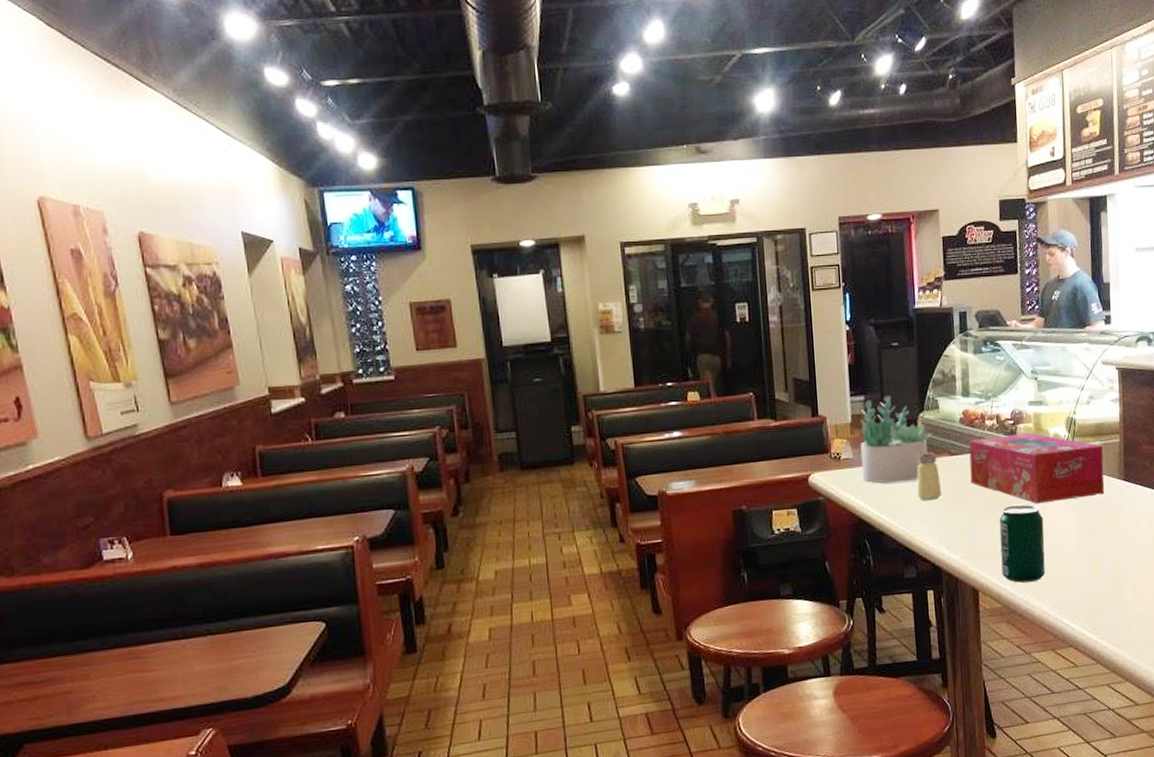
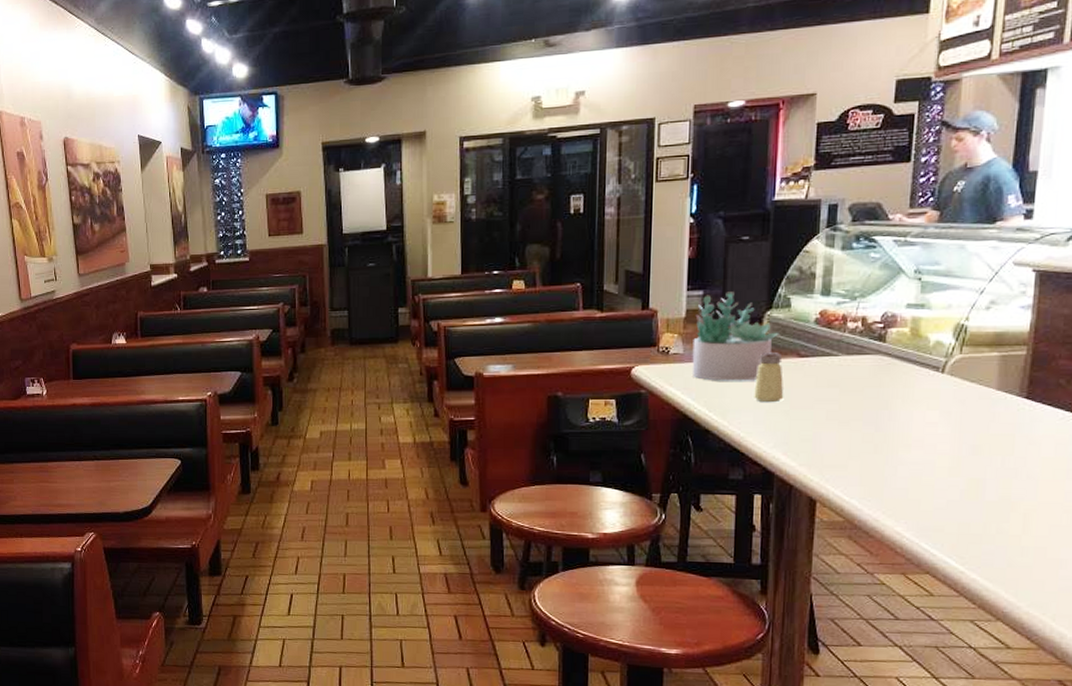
tissue box: present [968,432,1104,504] -> none [821,338,1001,416]
beverage can: present [999,505,1045,583] -> none [848,416,909,500]

